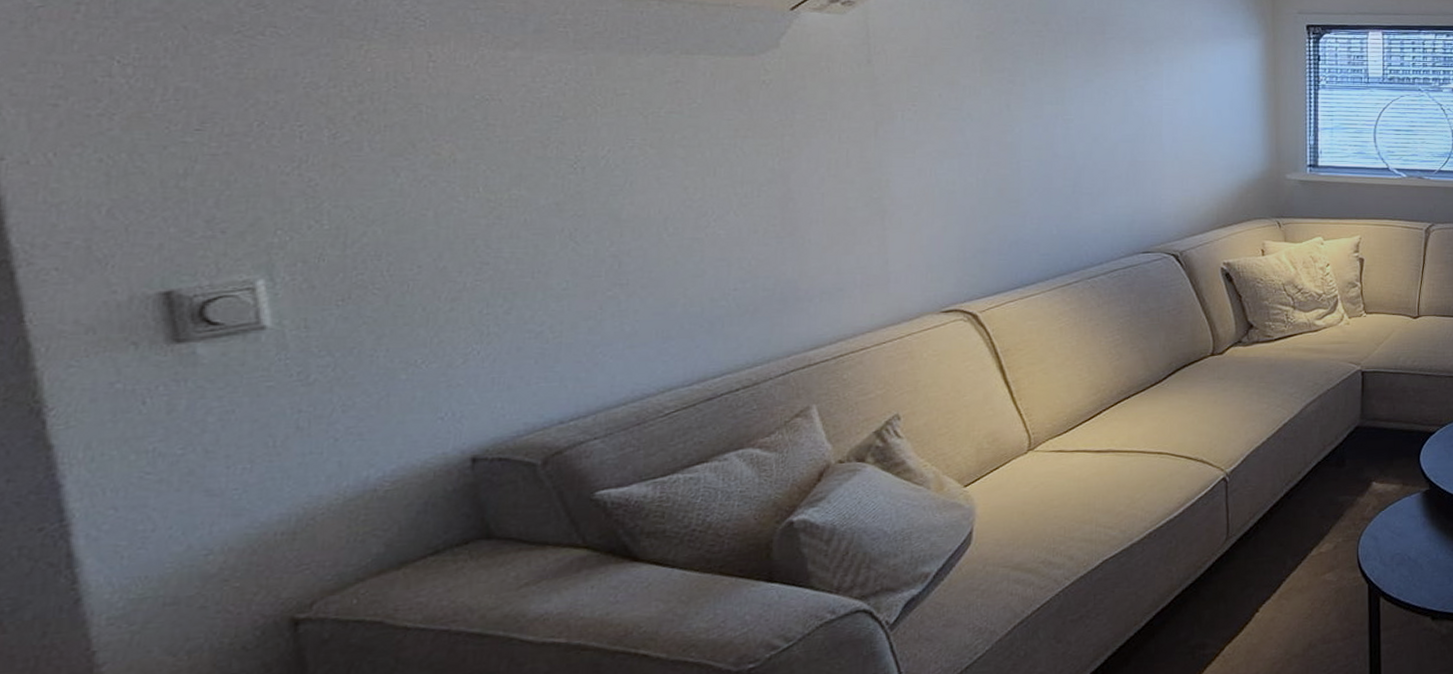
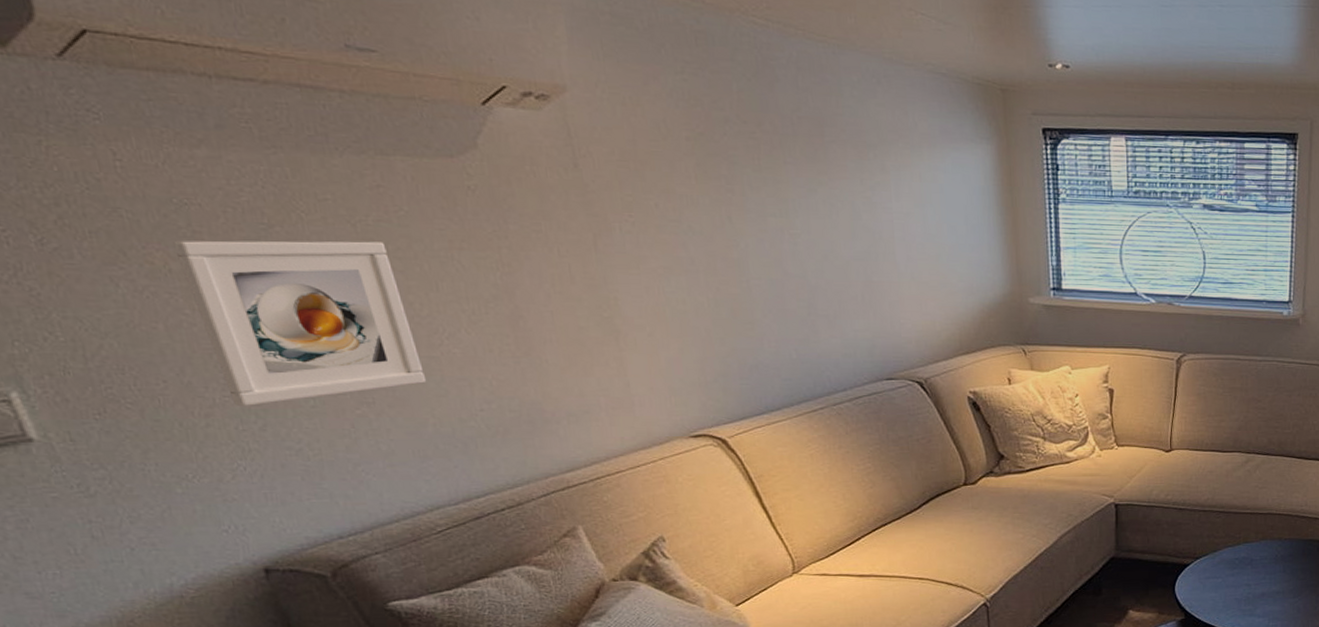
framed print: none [464,131,686,290] -> present [173,240,427,406]

